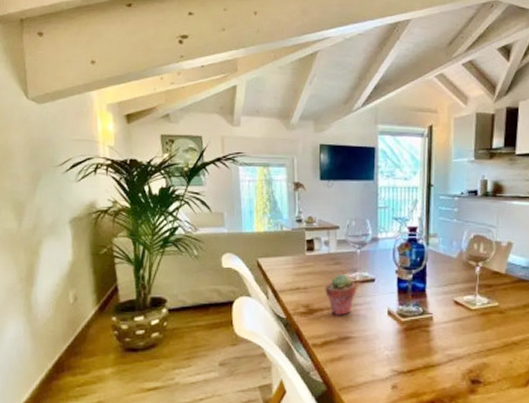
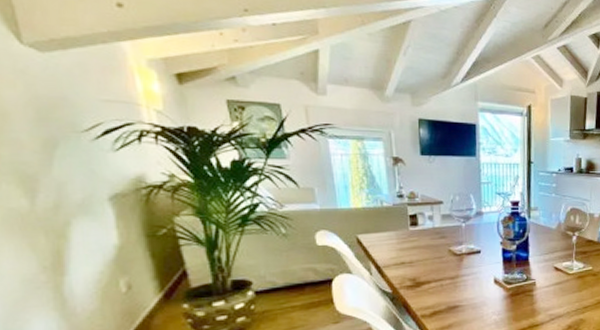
potted succulent: present [325,274,356,316] -> none [431,247,462,287]

